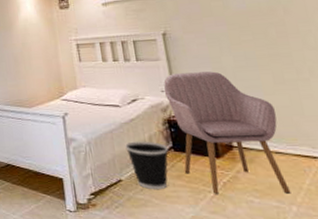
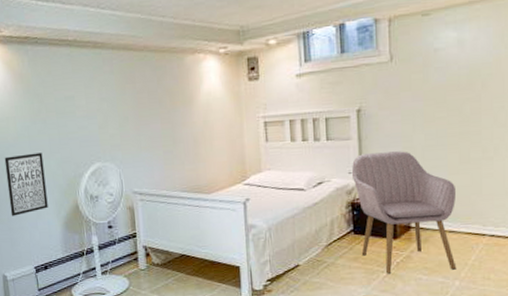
wastebasket: present [125,141,169,190] -> none [306,225,349,273]

